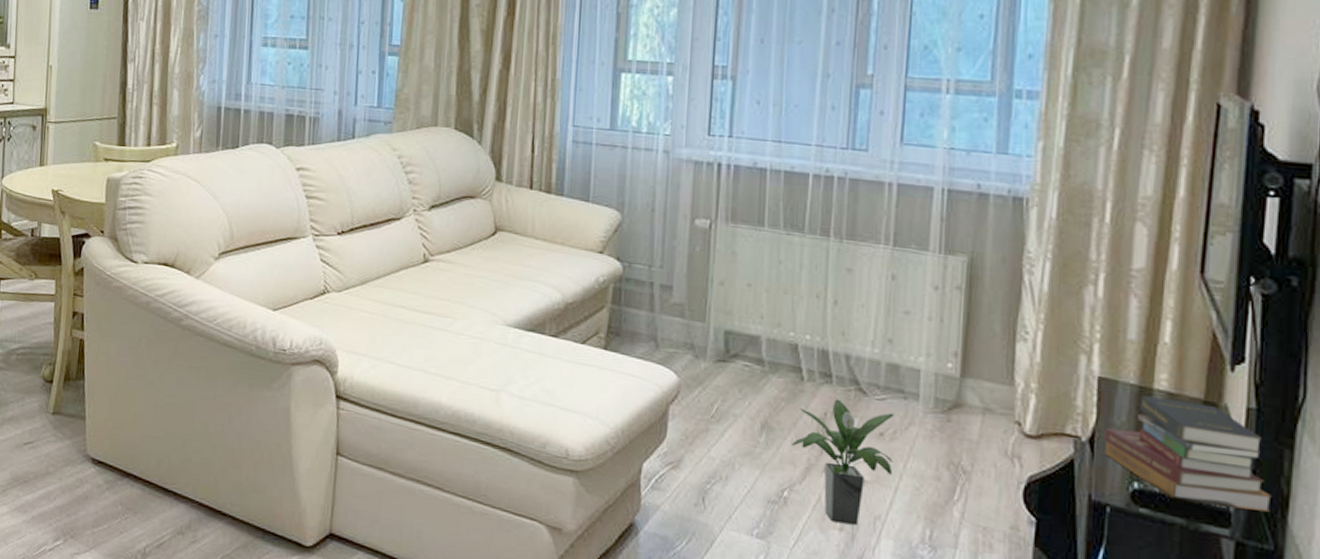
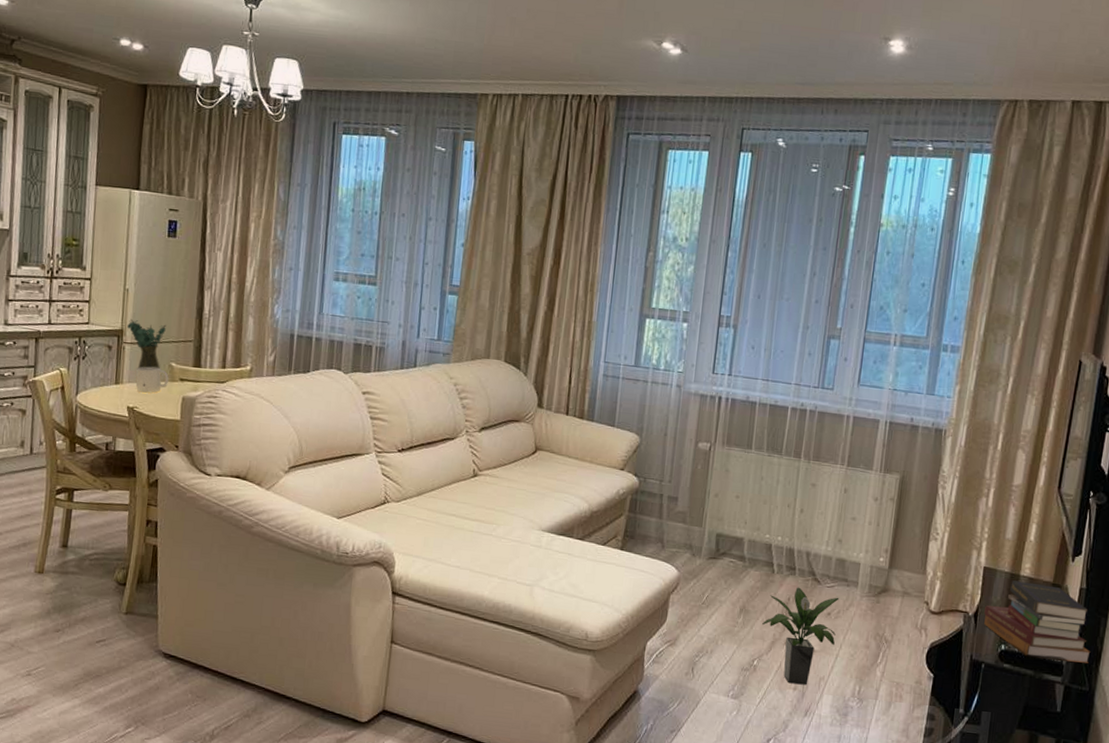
vase: none [51,96,90,156] -> present [127,318,166,376]
mug: none [59,146,93,176] -> present [135,366,169,394]

